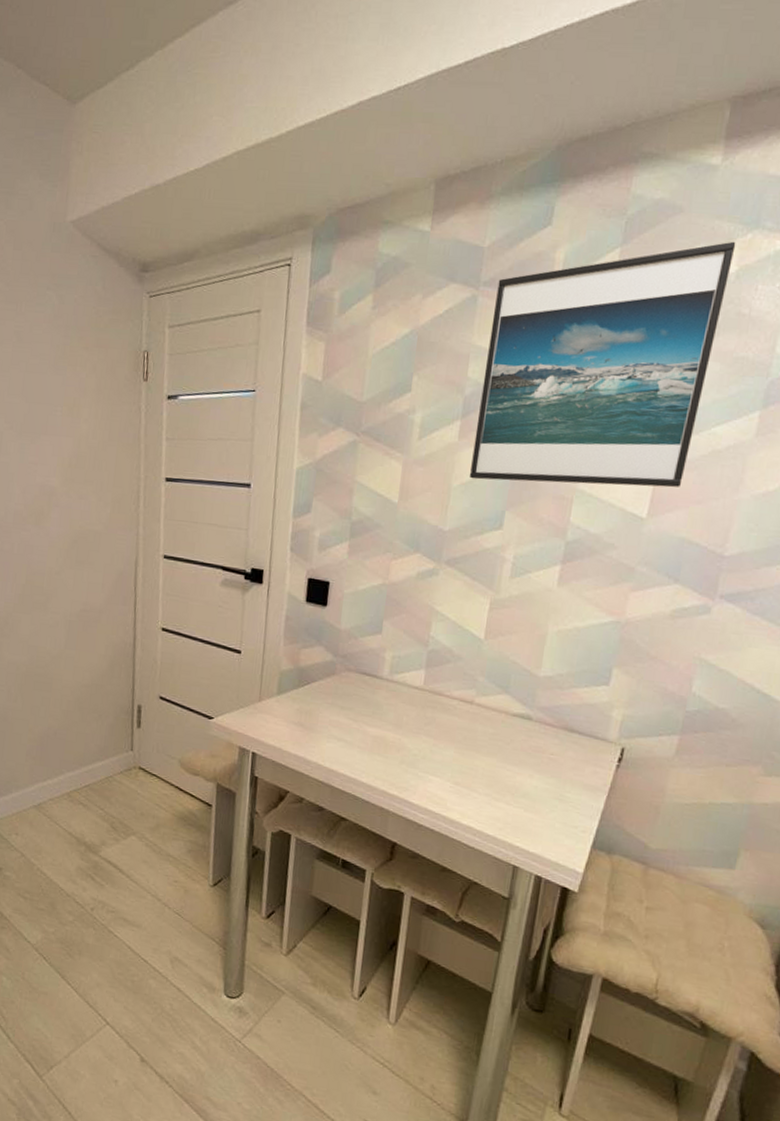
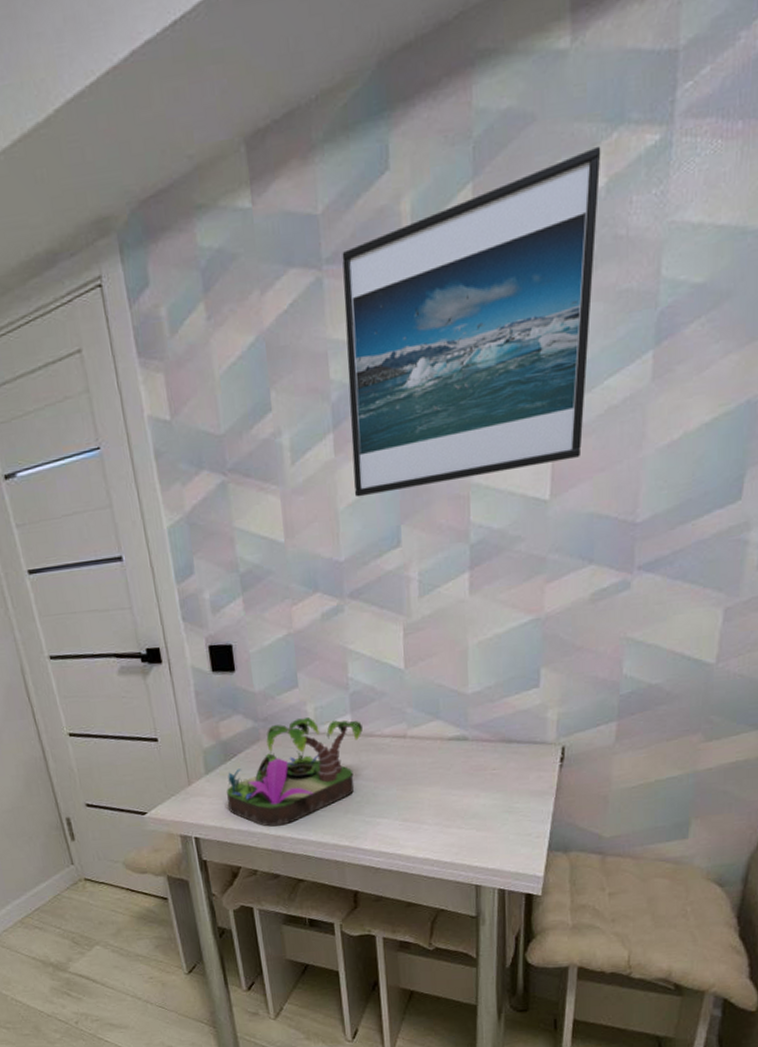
plant: none [291,662,434,761] -> present [227,717,363,827]

